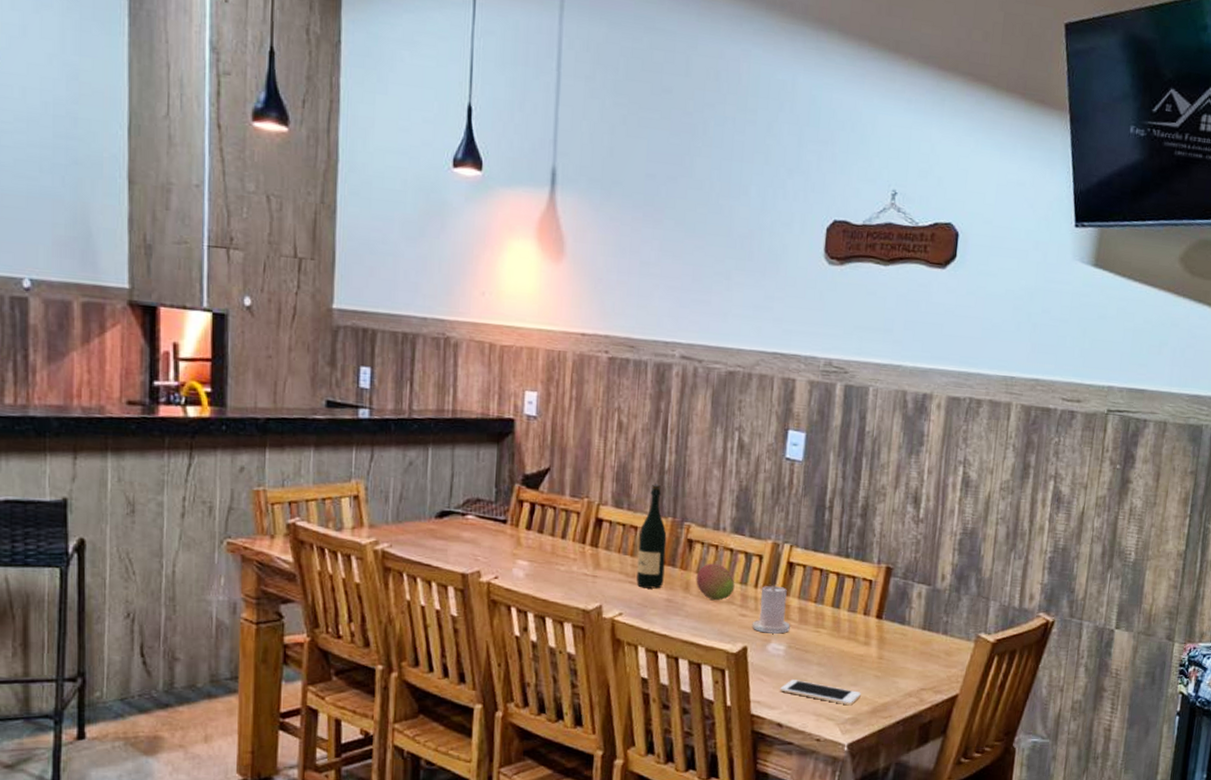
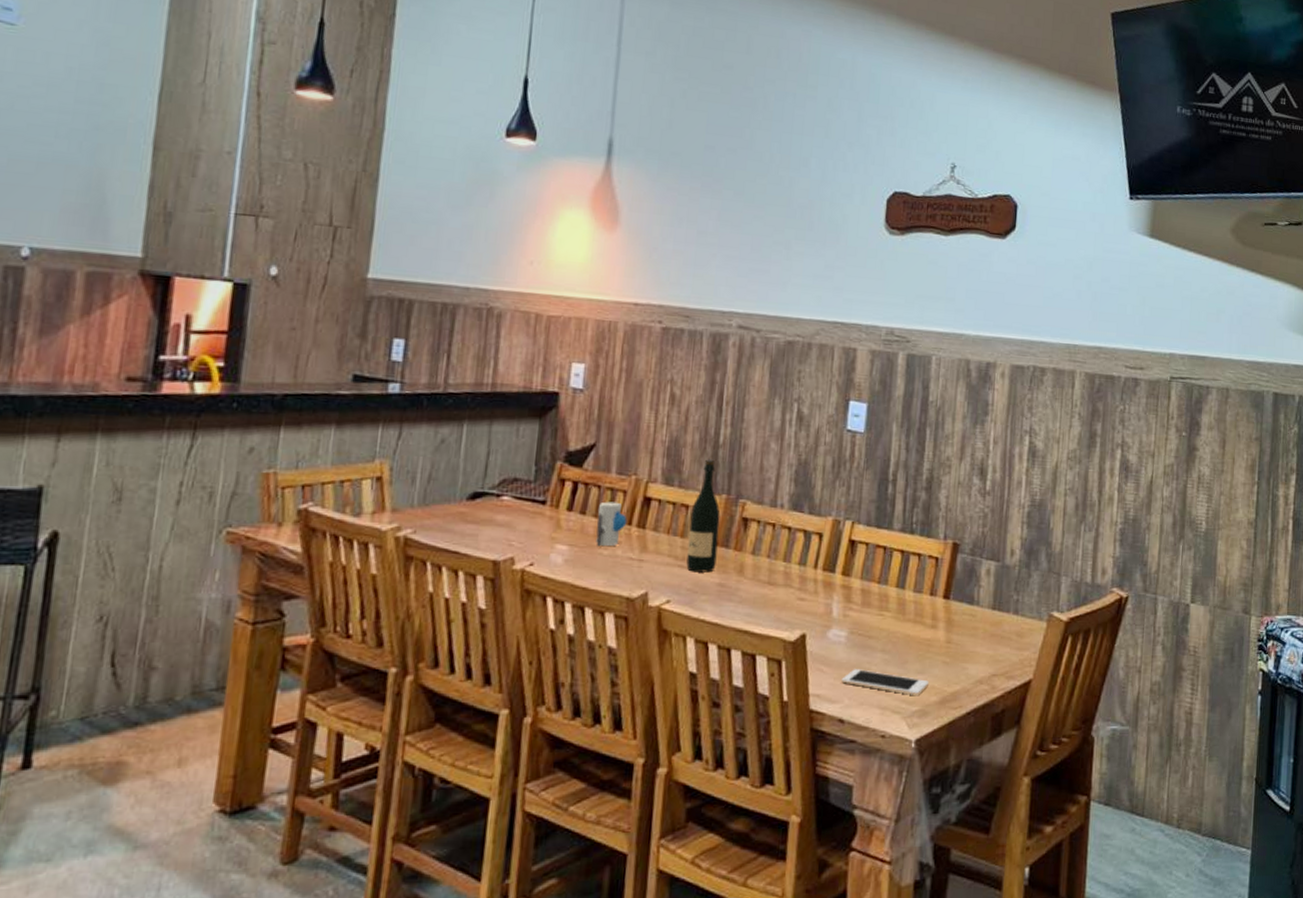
toy: none [553,522,581,563] -> present [596,501,627,547]
fruit: present [696,563,735,601] -> none [751,543,793,584]
candle: present [752,584,790,634] -> none [811,564,852,619]

